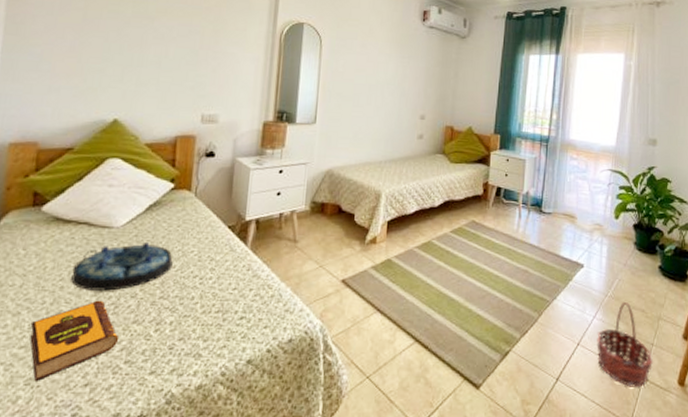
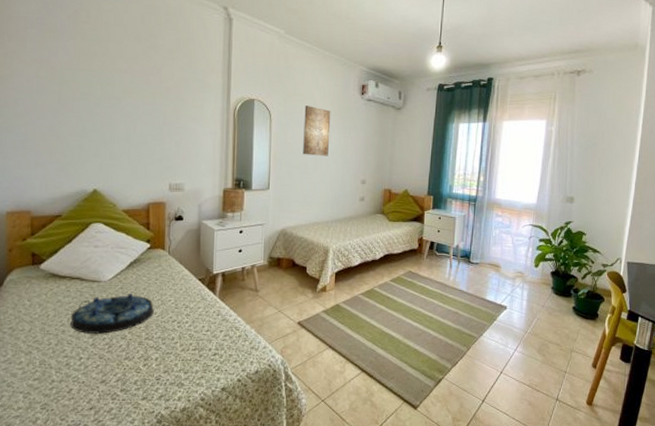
hardback book: present [30,300,120,381] -> none [41,341,115,406]
wall art: none [355,31,389,88] -> present [303,106,331,156]
basket: present [597,301,654,387] -> none [517,337,566,407]

